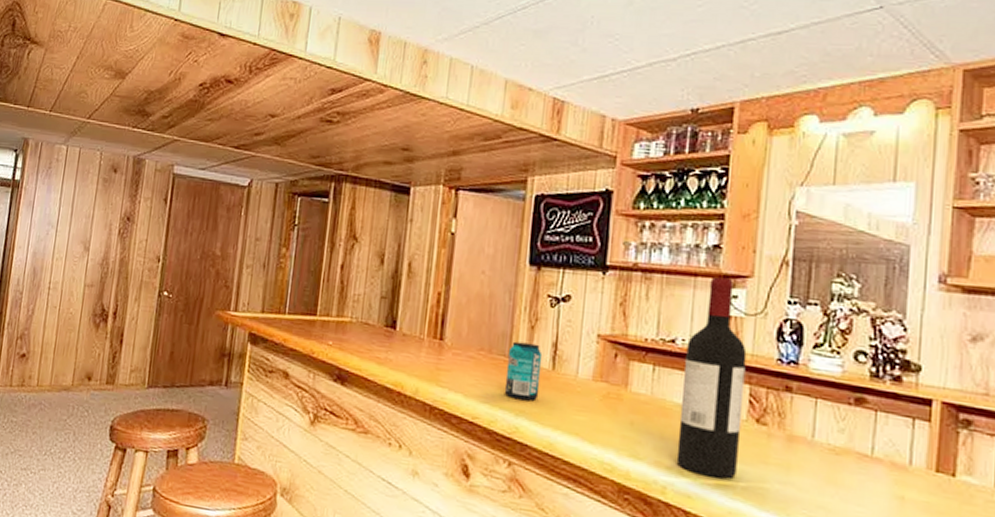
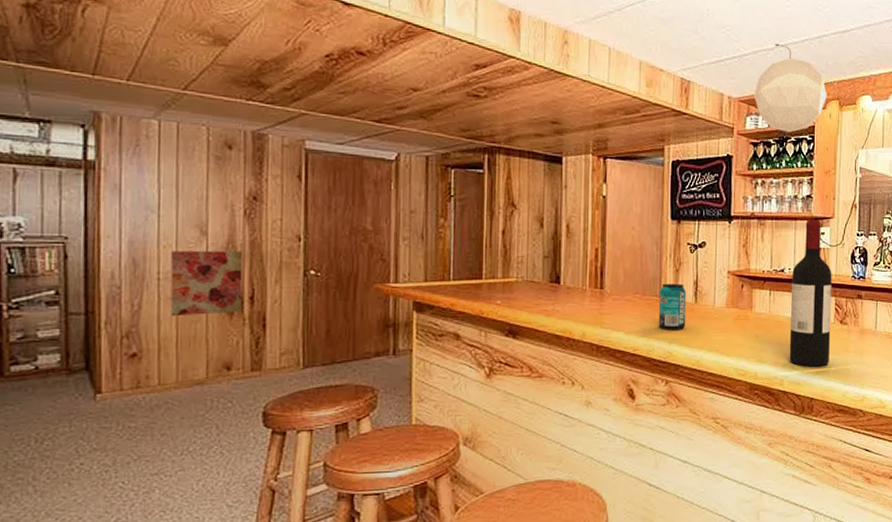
wall art: none [53,264,113,326] -> present [170,250,243,317]
pendant light: none [646,52,750,164] -> present [754,43,827,133]

